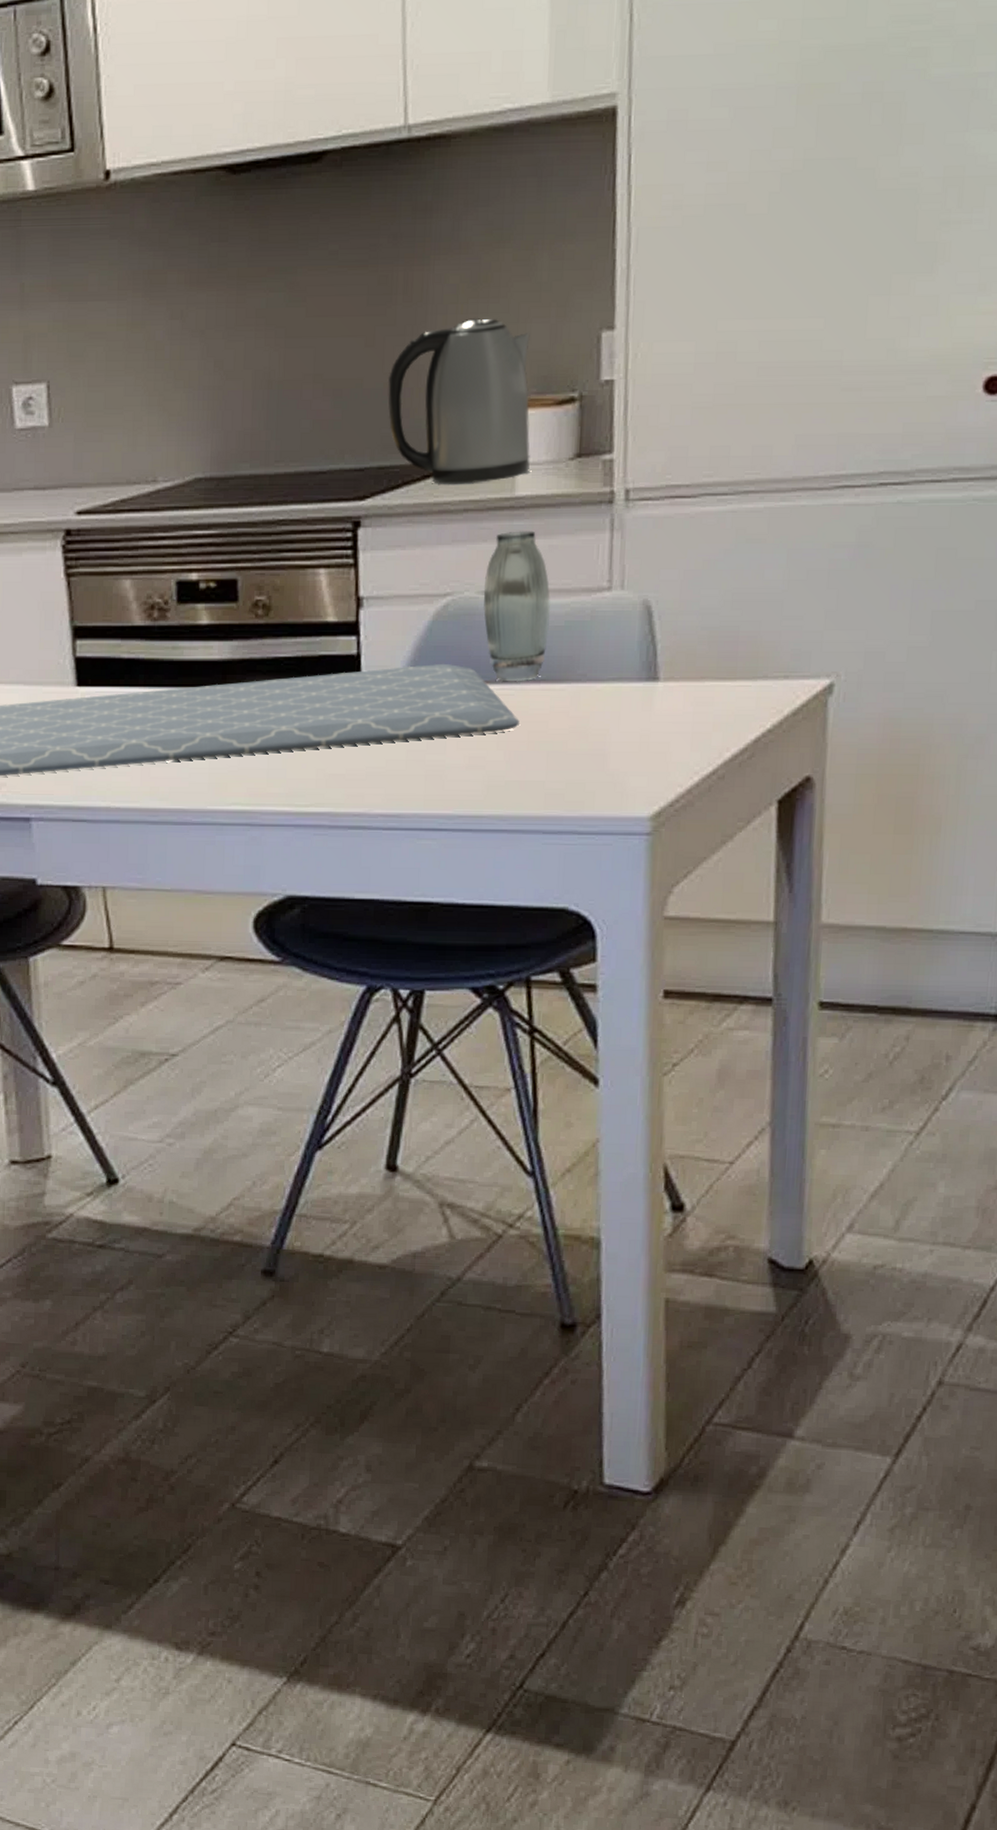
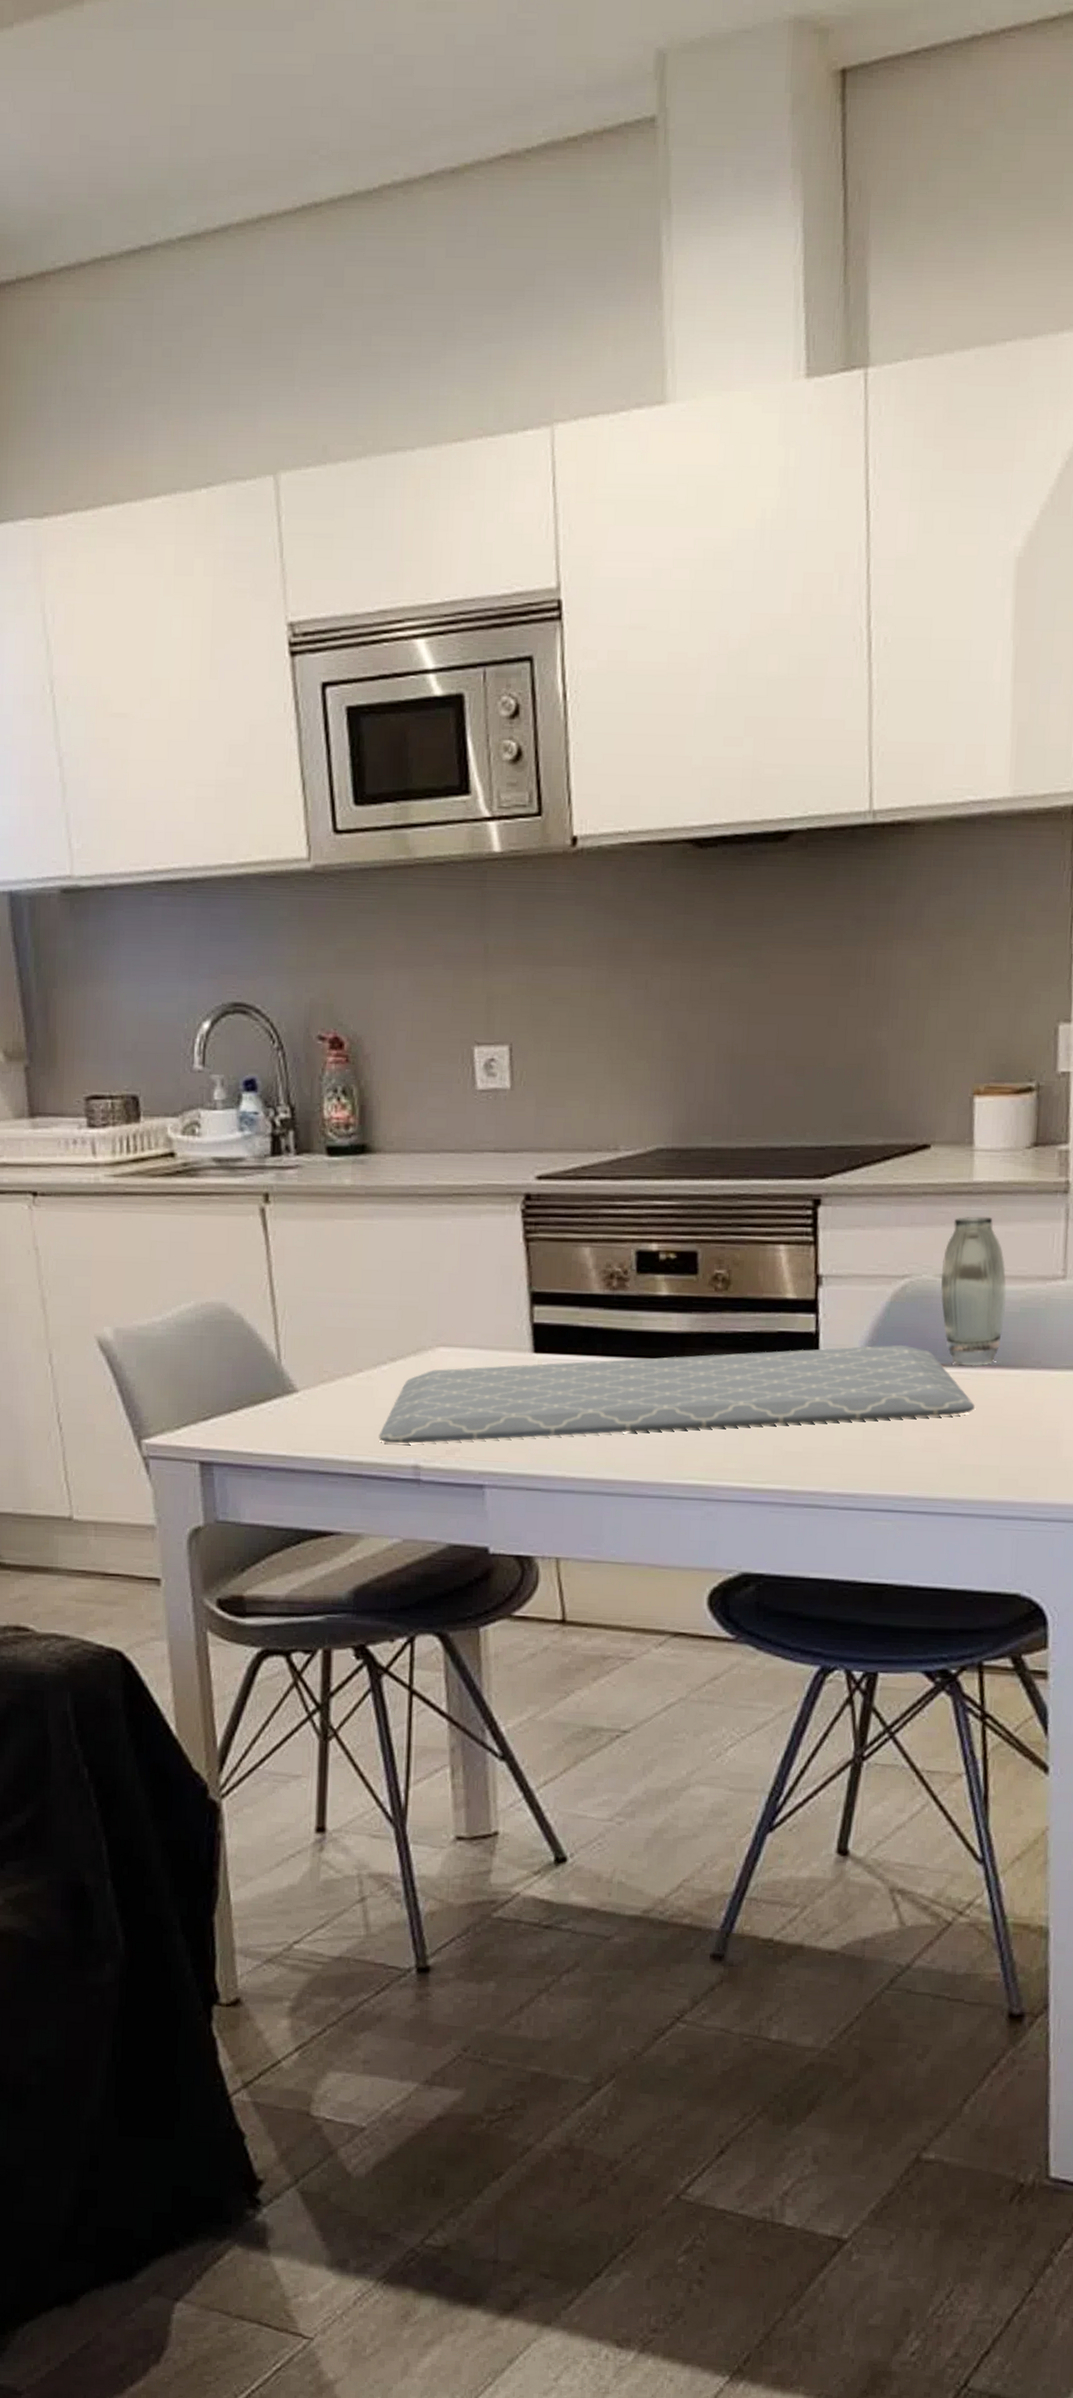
kettle: present [388,318,530,484] -> none [849,1004,990,1167]

